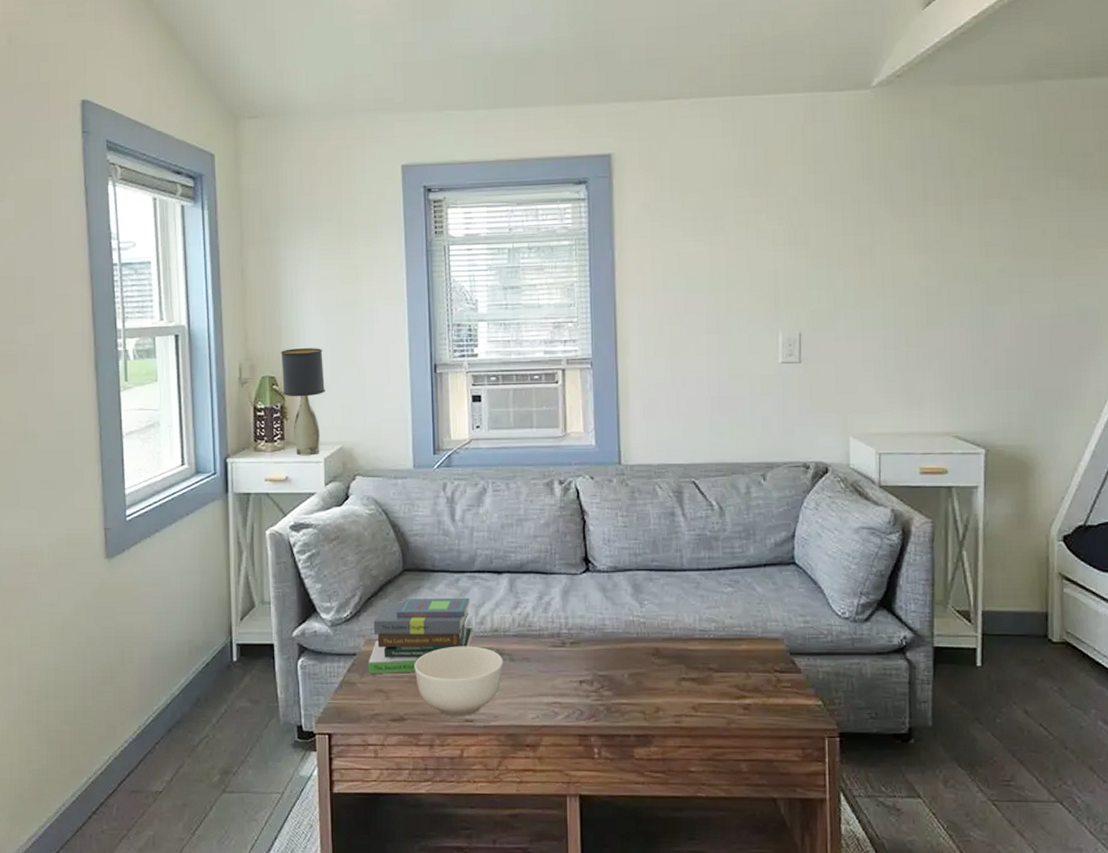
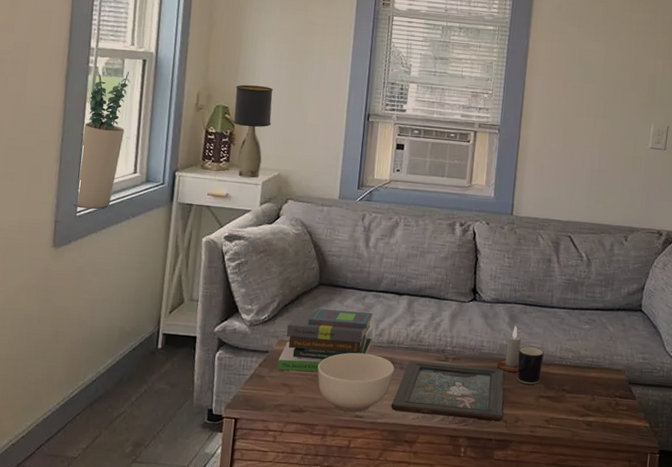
vase: none [120,351,165,512] -> present [71,72,131,210]
decorative tray: none [504,650,640,712] -> present [391,360,505,421]
candle: none [624,597,652,653] -> present [497,325,522,372]
mug: none [648,620,680,667] -> present [517,346,544,386]

